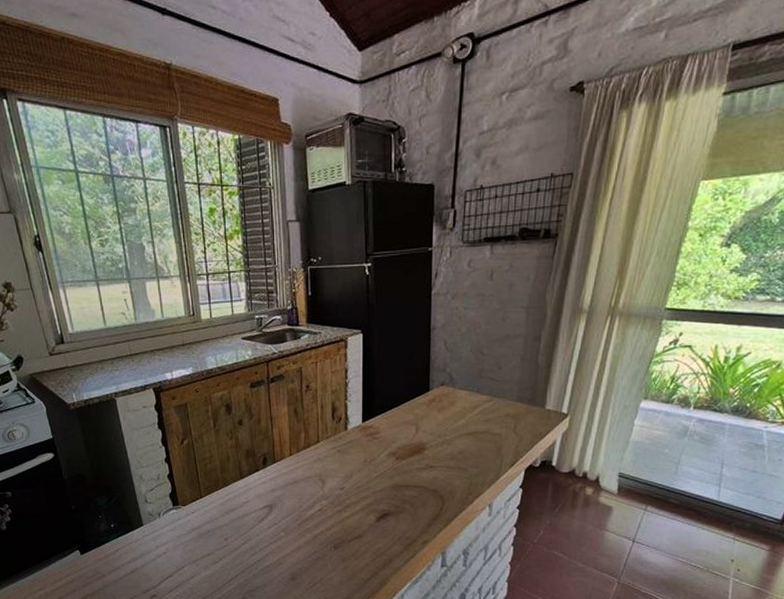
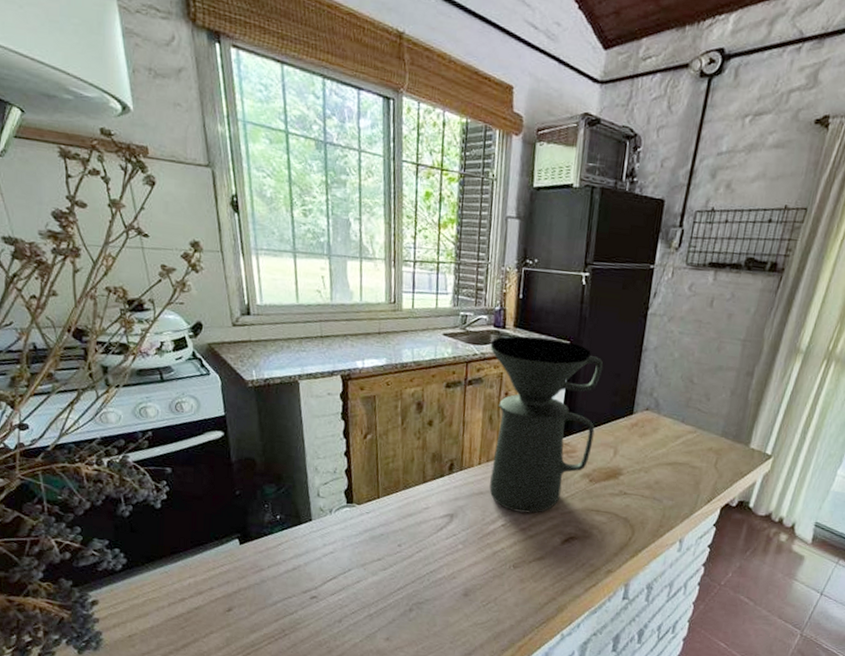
coffee maker: none [287,329,395,496] -> present [489,335,603,514]

